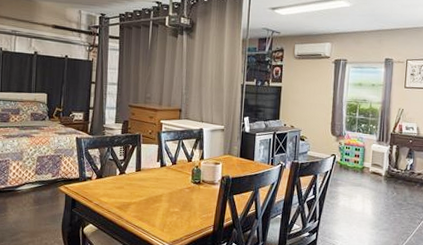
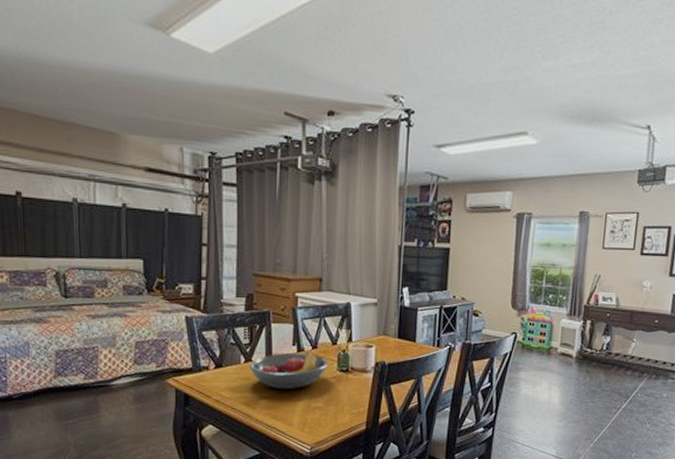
fruit bowl: none [122,167,185,197] -> present [249,352,329,390]

